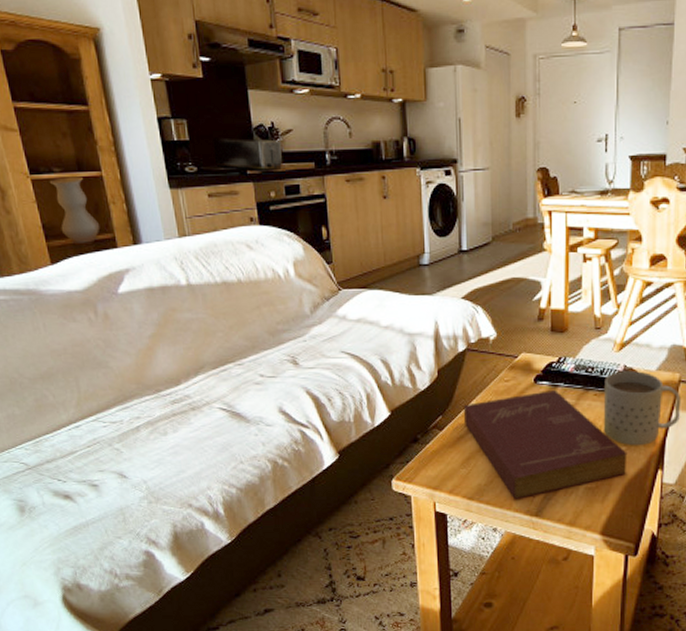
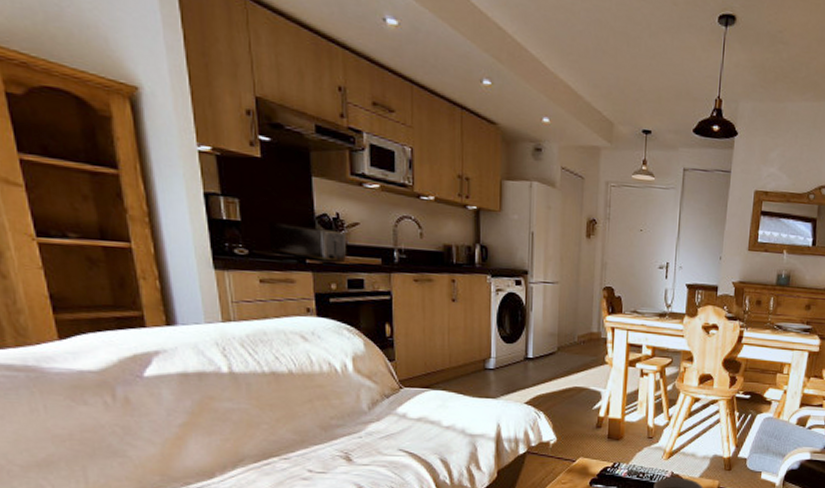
vase: present [49,176,100,243] -> none [61,243,125,320]

